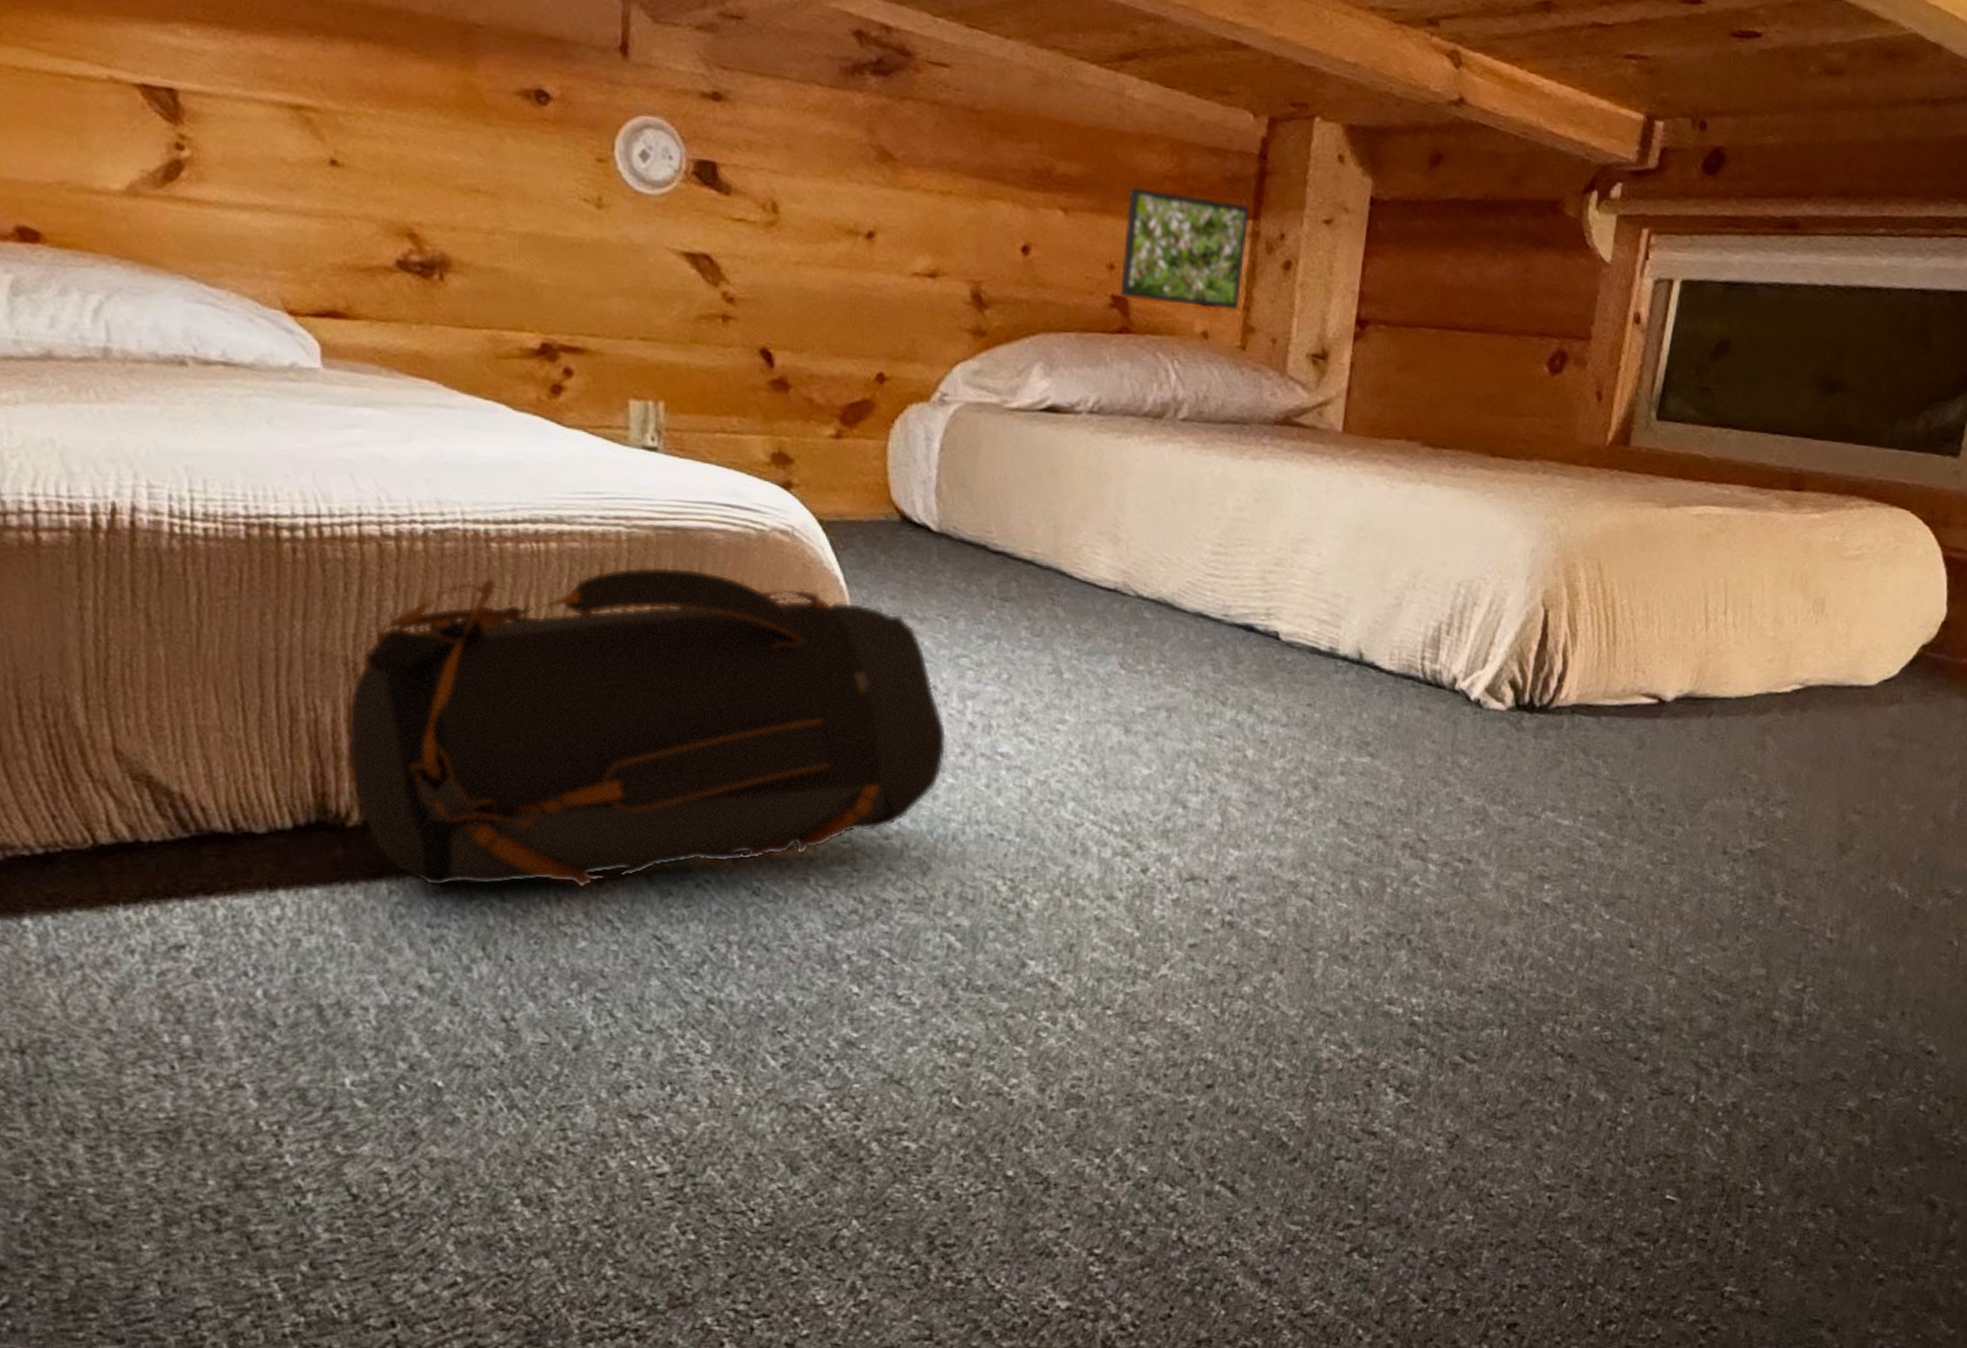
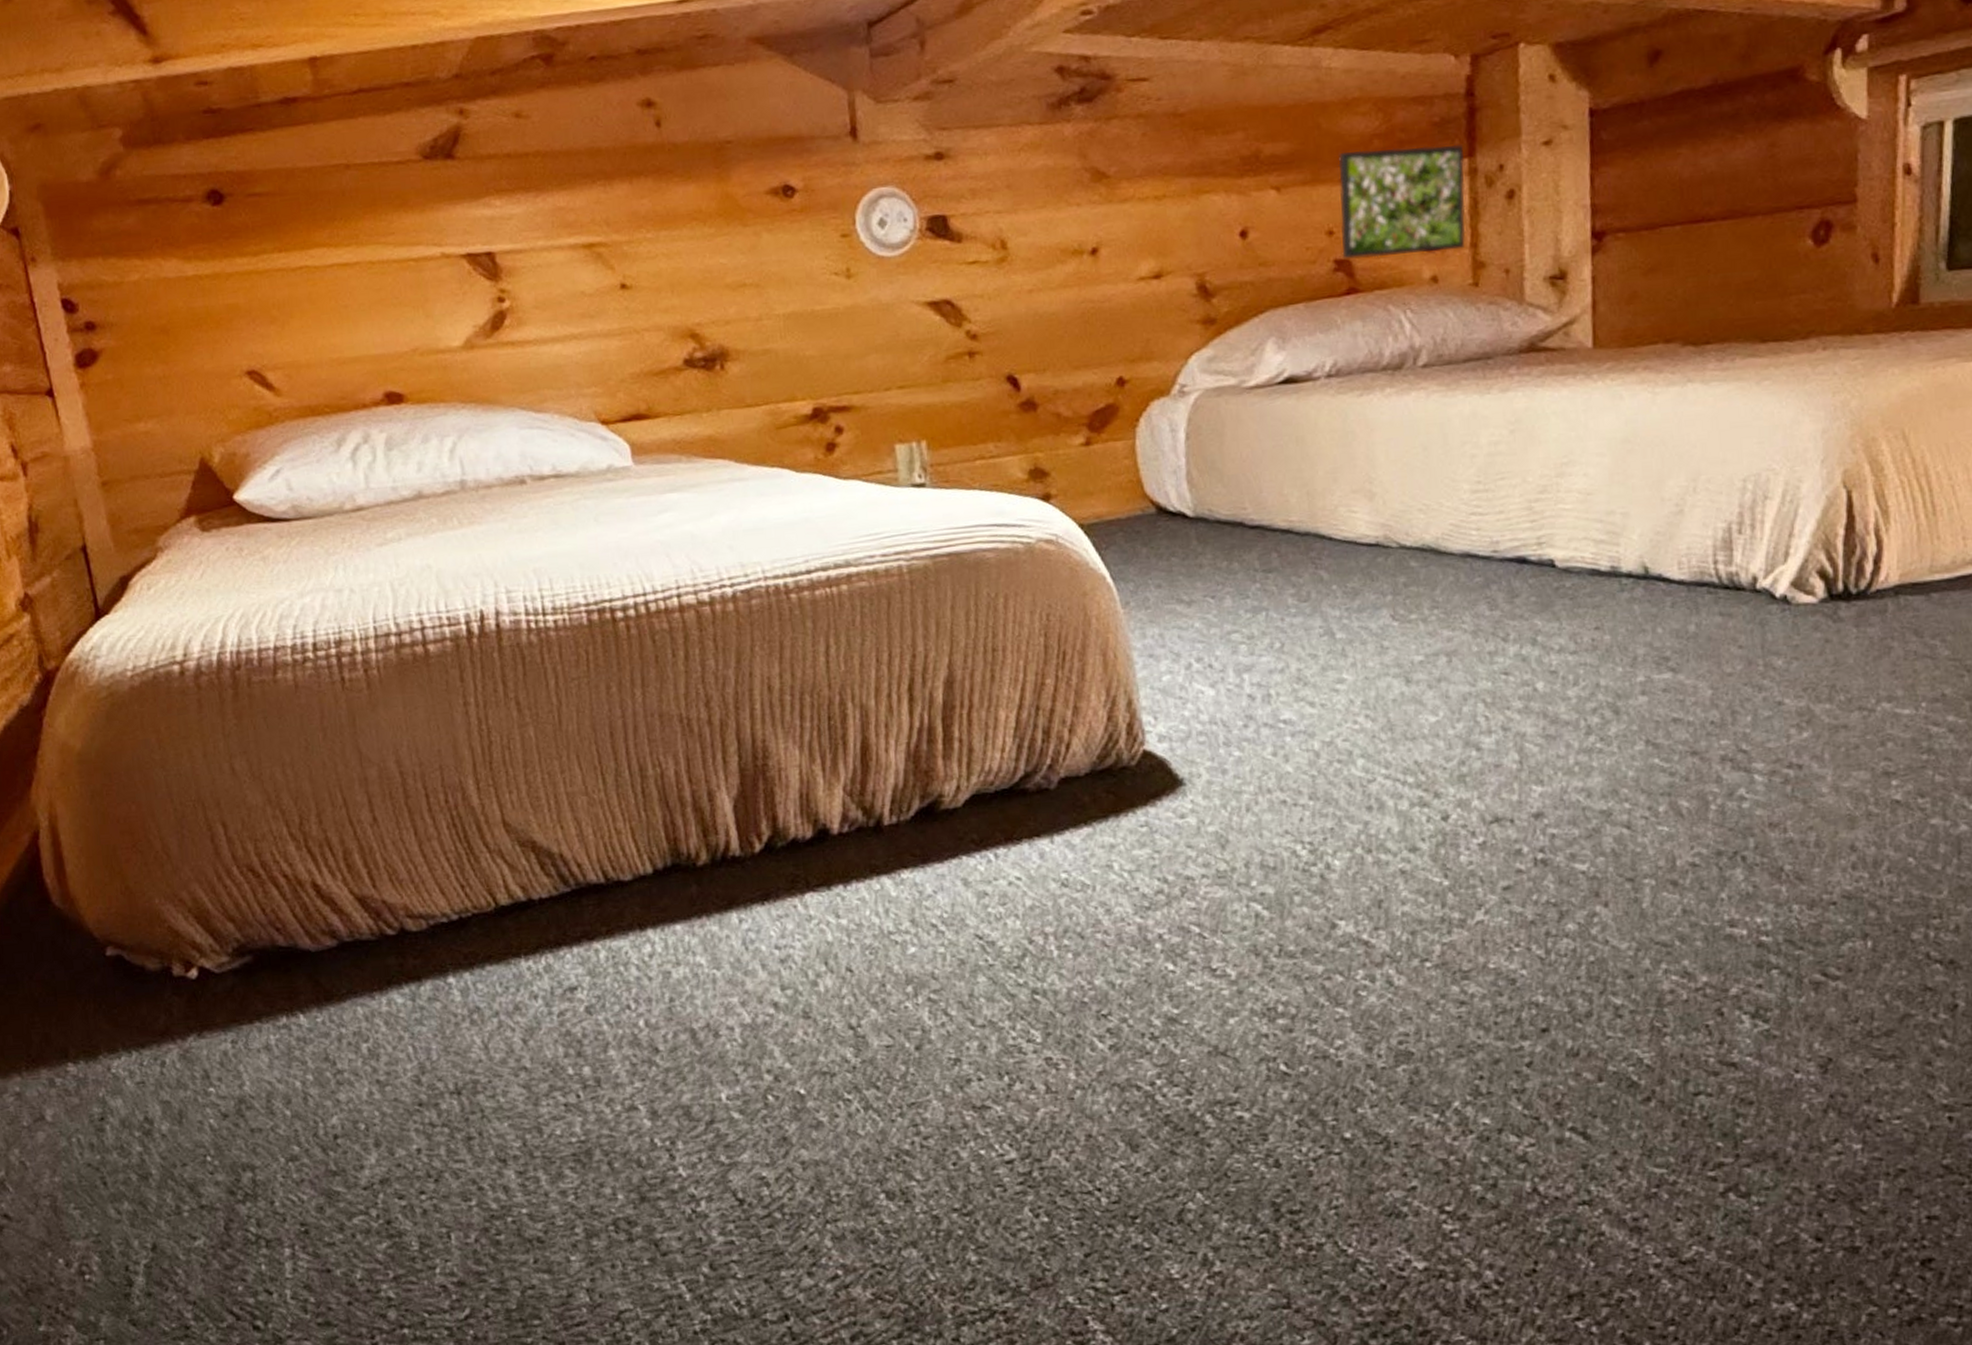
backpack: present [347,566,947,888] -> none [687,588,1230,912]

